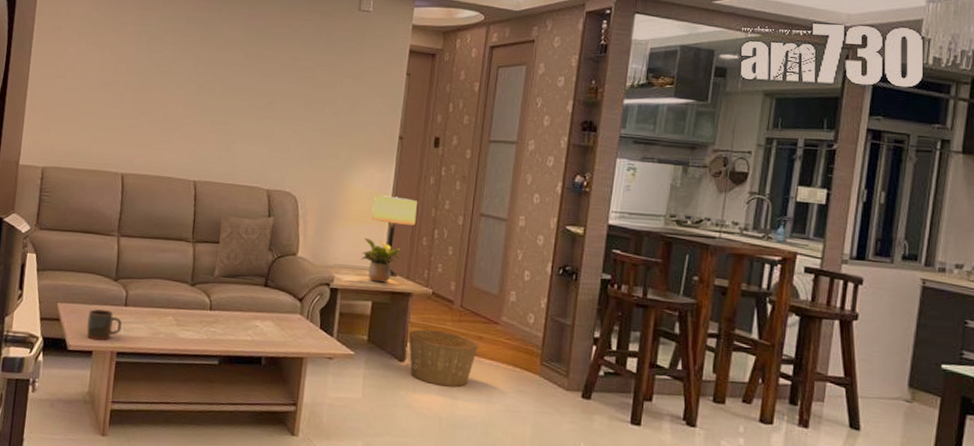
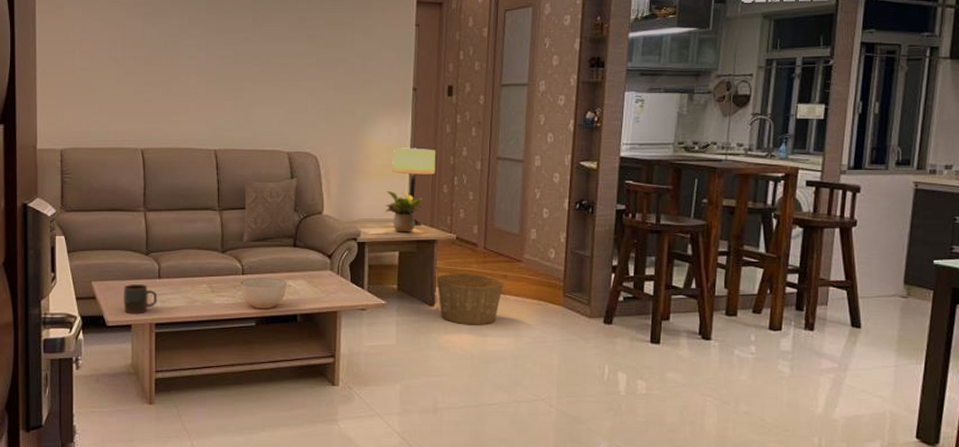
bowl: none [206,314,254,349] -> present [240,278,287,309]

